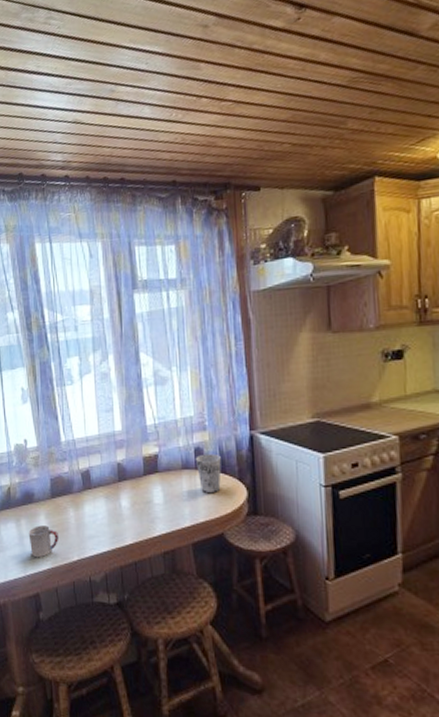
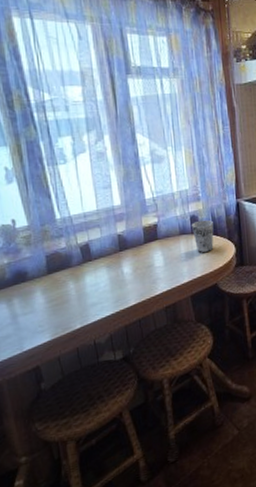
cup: present [28,525,60,558] -> none [22,301,59,334]

